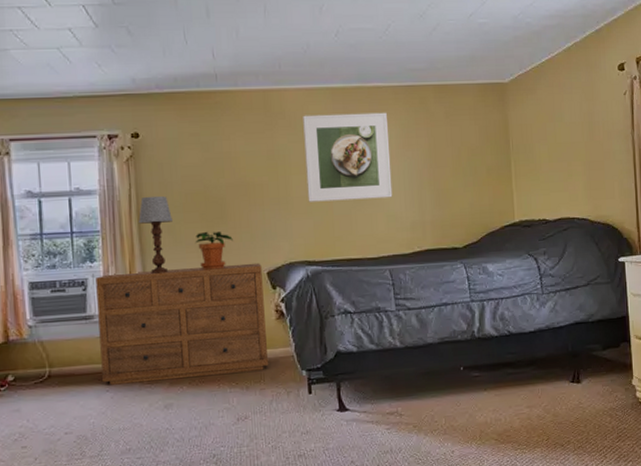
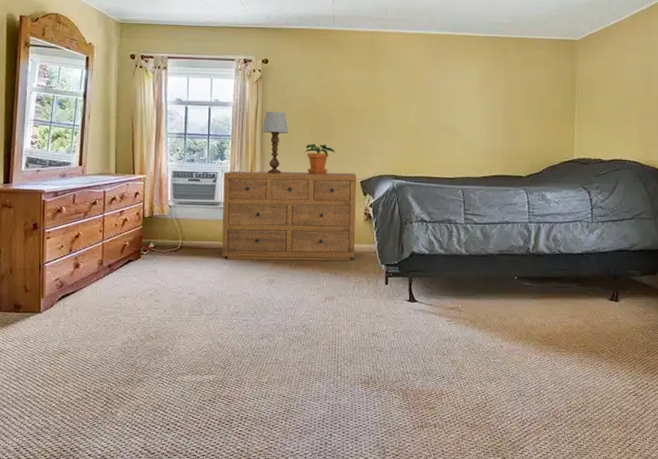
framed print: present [303,112,393,202] -> none [399,55,472,129]

